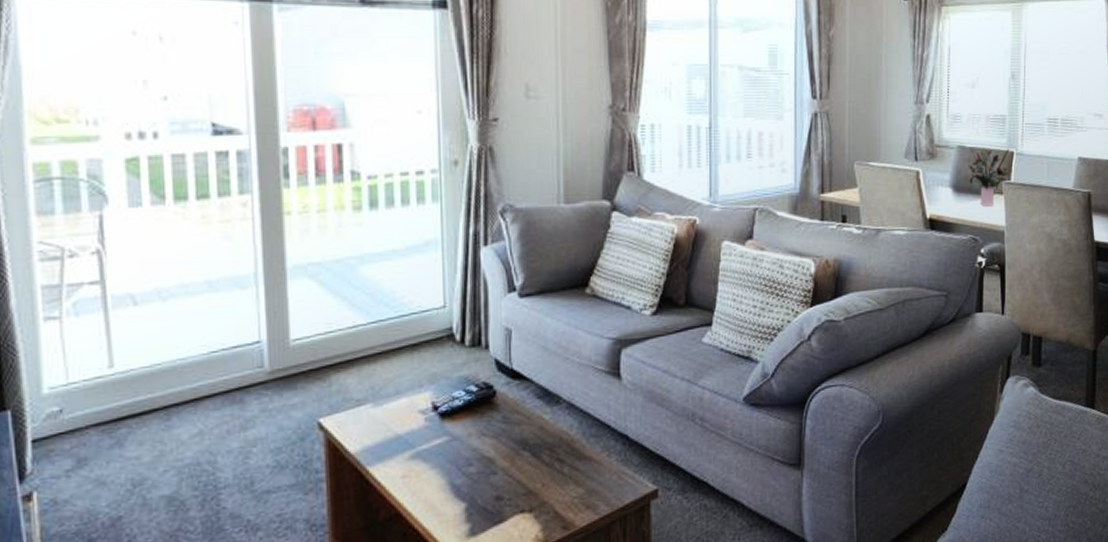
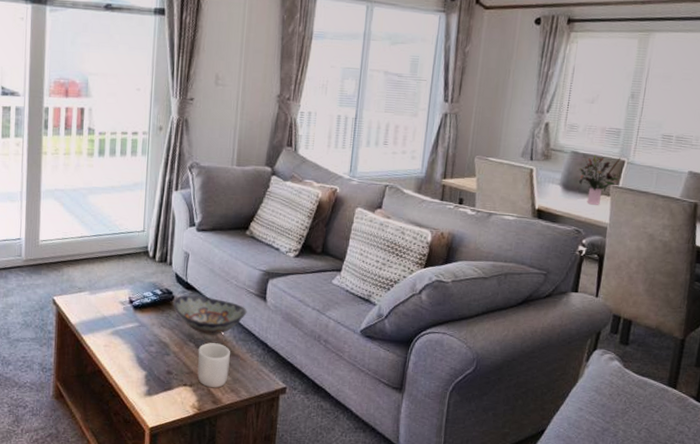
decorative bowl: none [496,385,597,437] -> present [173,295,247,335]
mug: none [536,445,581,509] -> present [197,343,231,388]

